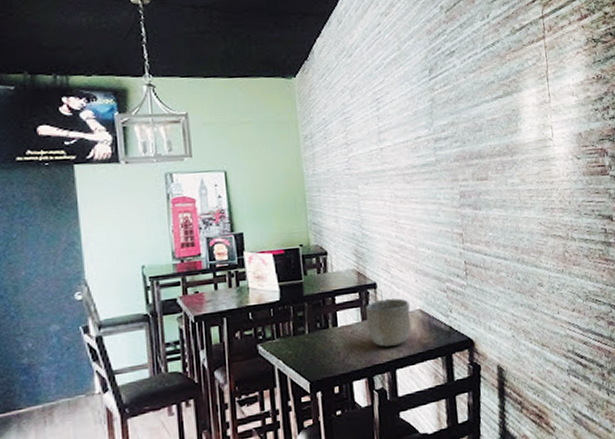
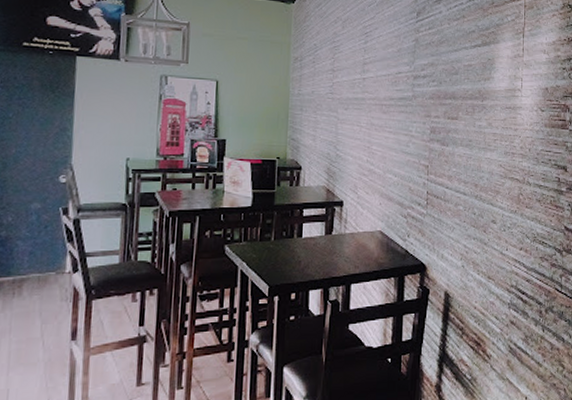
bowl: present [365,298,412,347] -> none [329,217,371,262]

